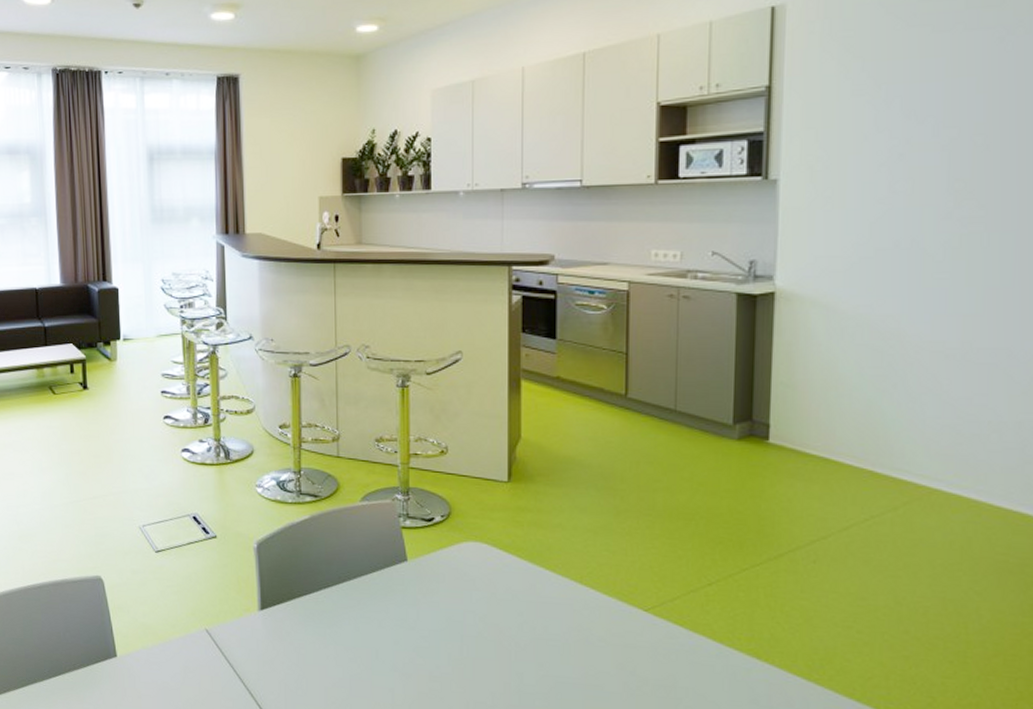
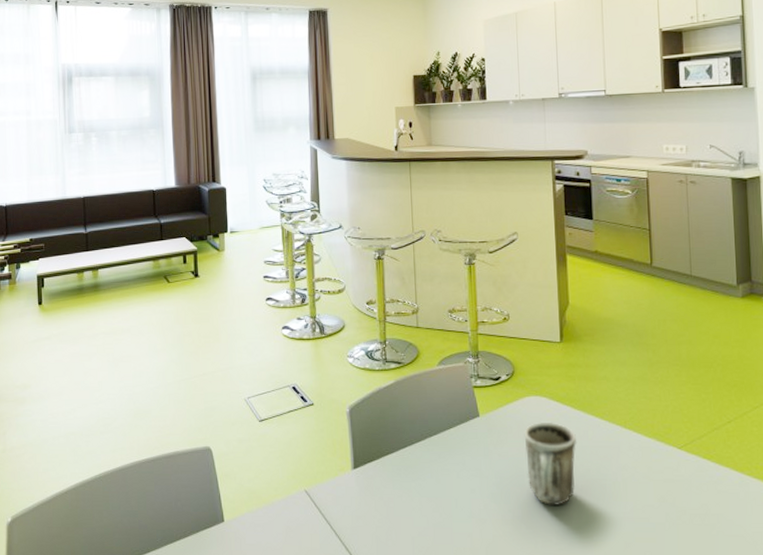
mug: none [459,571,522,665] -> present [524,422,577,505]

